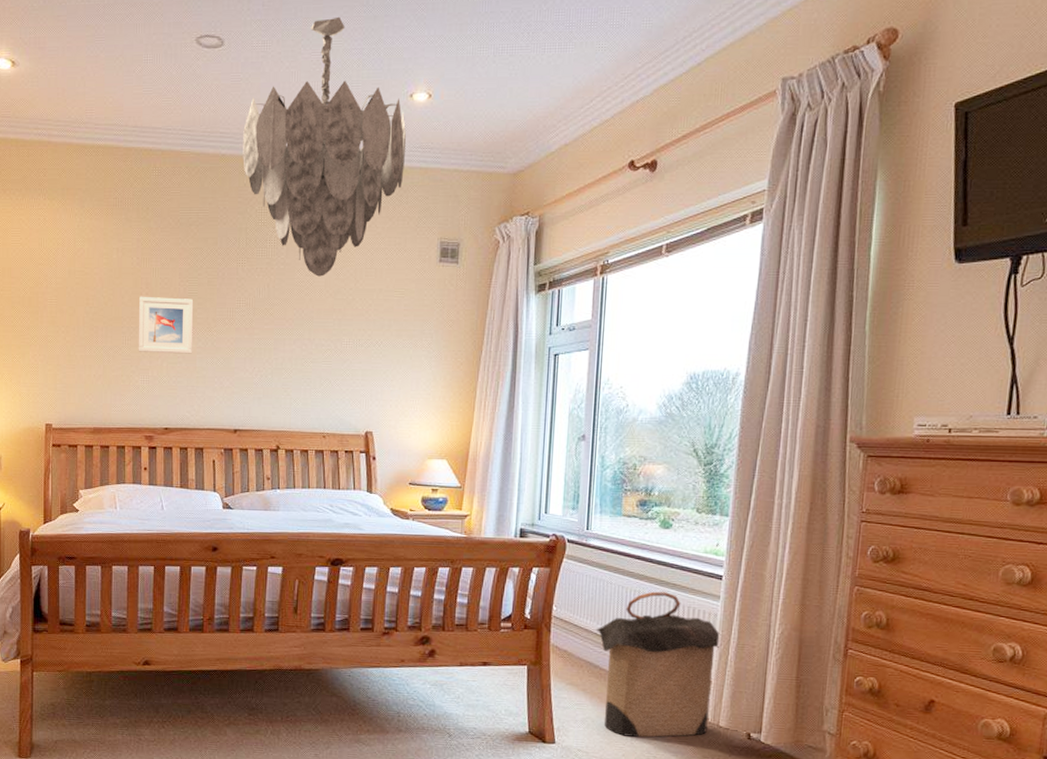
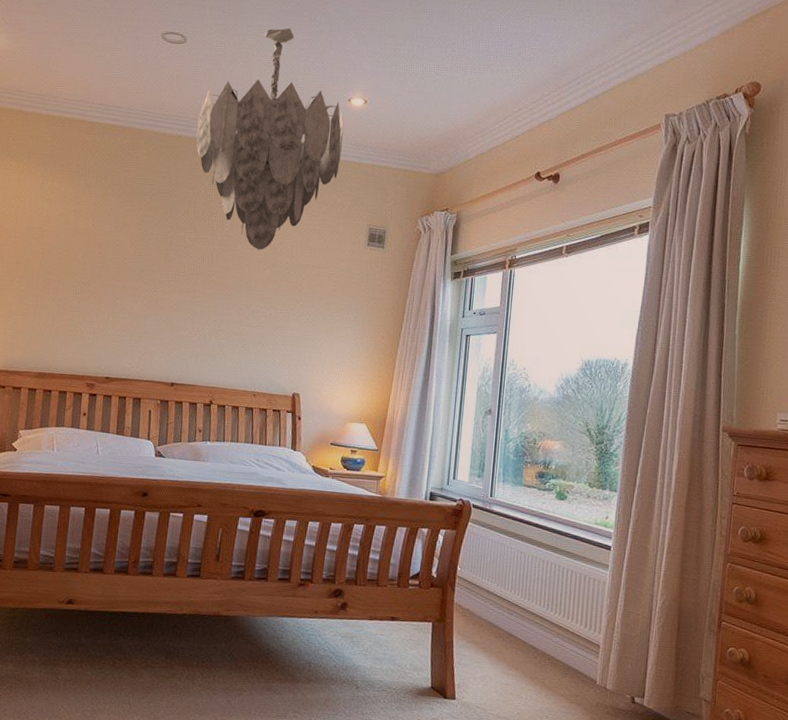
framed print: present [138,296,194,354] -> none [86,254,143,311]
laundry hamper: present [595,591,721,738] -> none [496,557,609,698]

